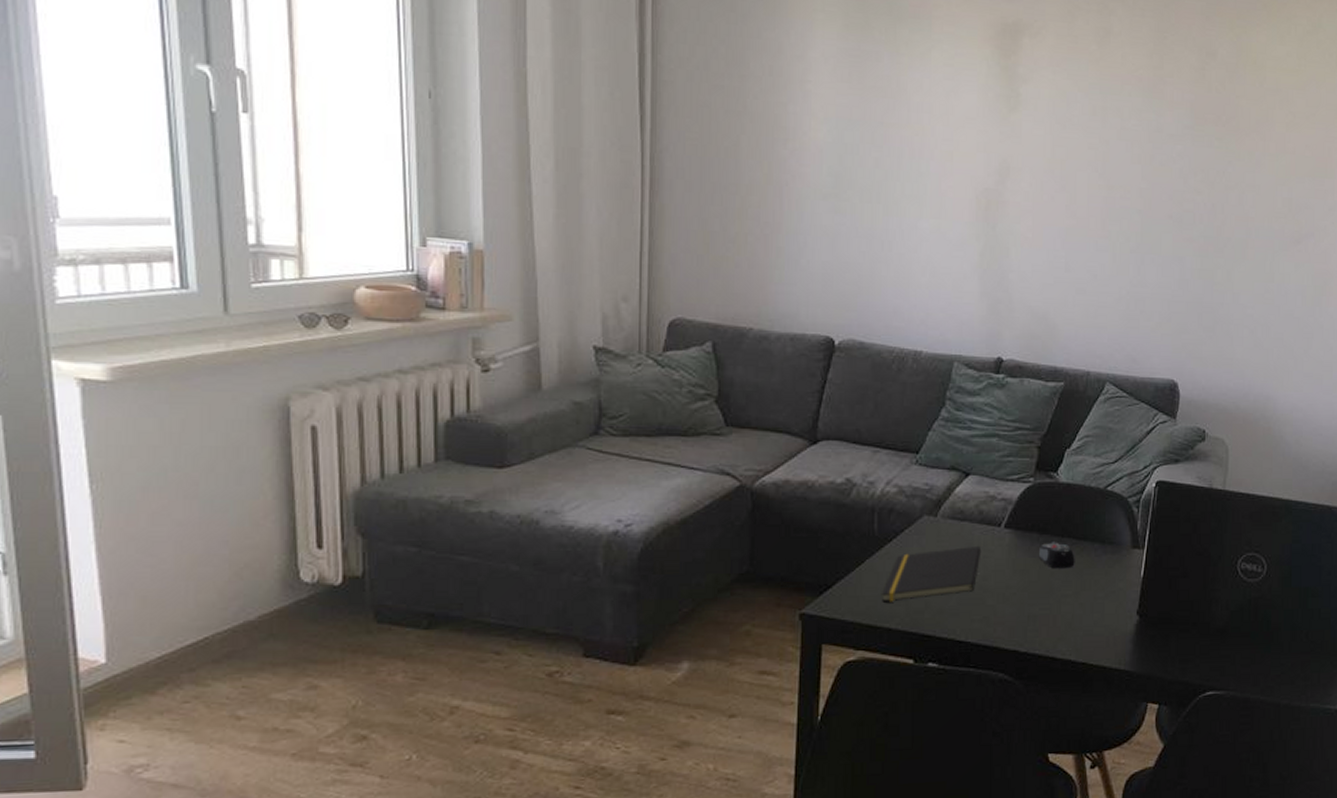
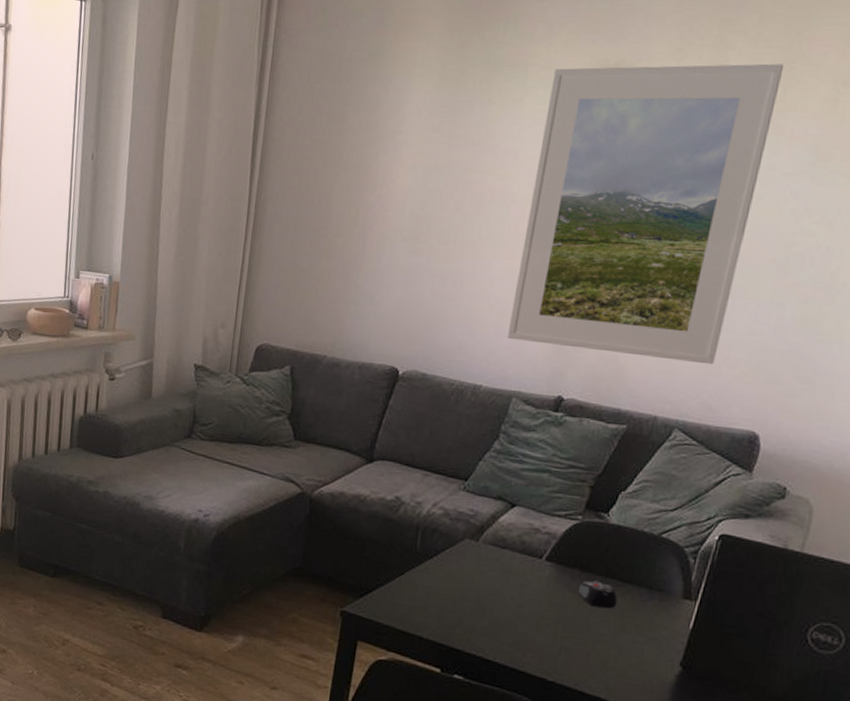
notepad: present [881,545,982,602] -> none [416,571,520,616]
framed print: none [941,23,1159,318] -> present [507,63,784,365]

